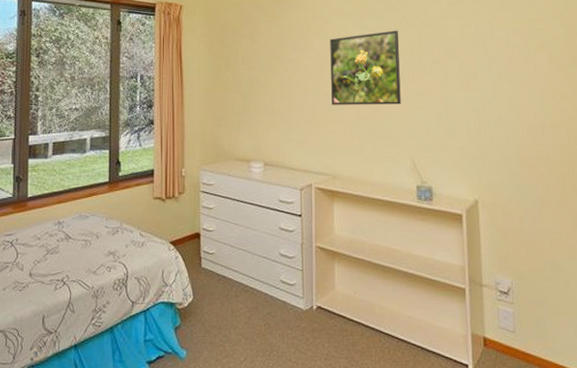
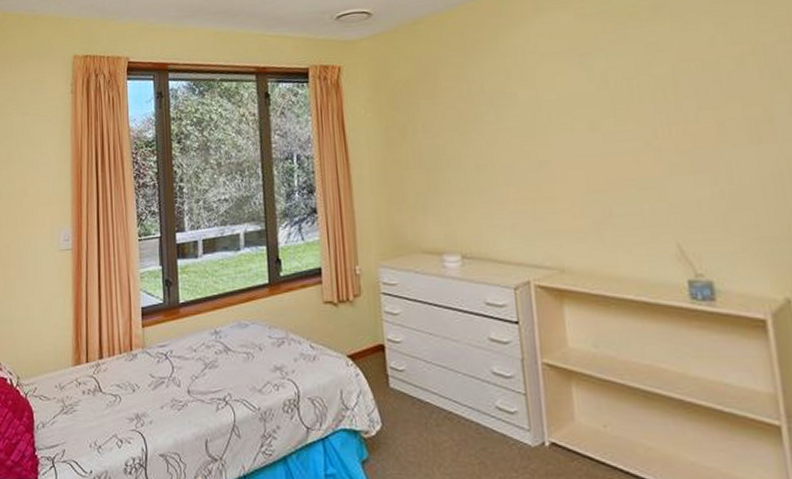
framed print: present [330,30,401,105] -> none [540,69,654,176]

